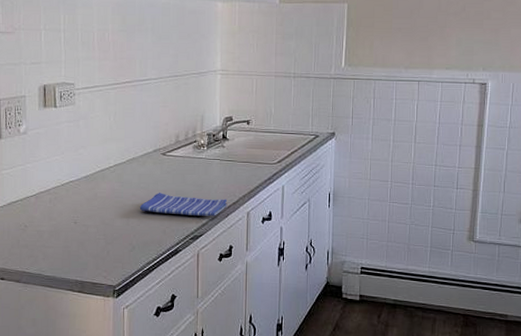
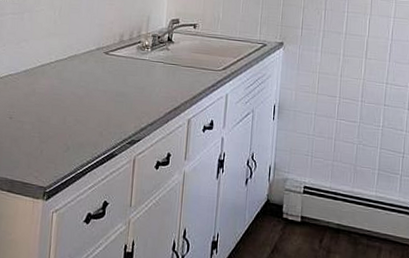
dish towel: present [139,193,228,216] -> none [77,92,168,121]

